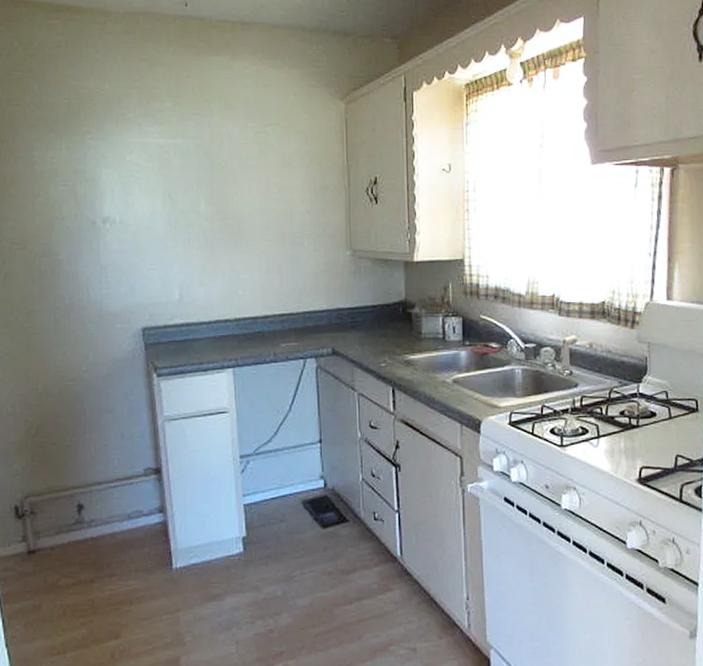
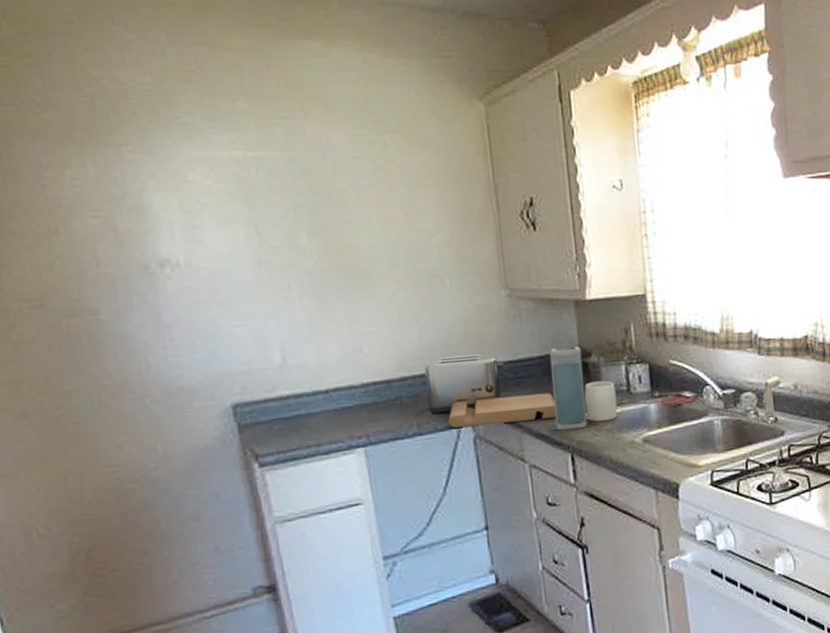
toaster: none [281,300,344,346] -> present [423,353,504,414]
cutting board: none [297,335,383,359] -> present [448,392,557,429]
soap dispenser: none [380,299,407,368] -> present [549,346,587,431]
mug: none [407,329,433,362] -> present [584,380,618,422]

